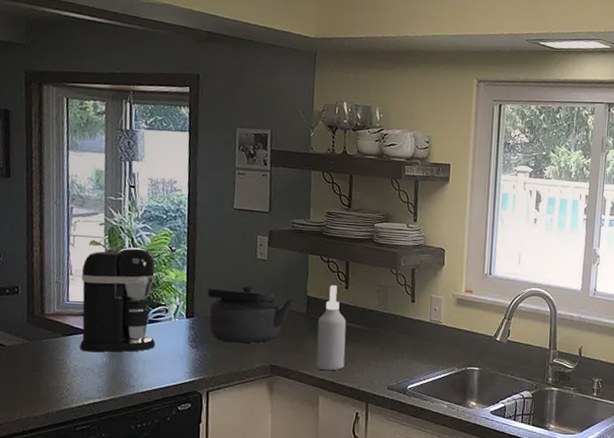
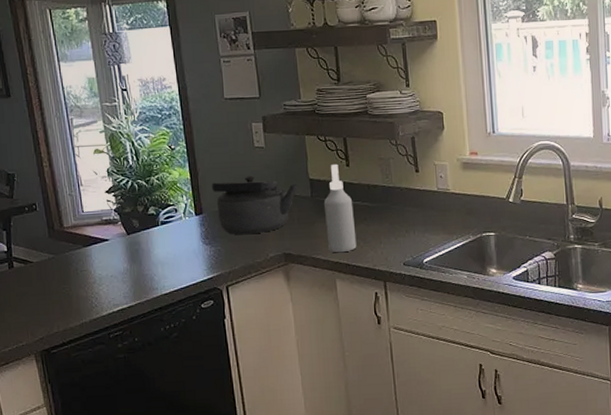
coffee maker: present [80,247,156,352] -> none [90,150,170,260]

